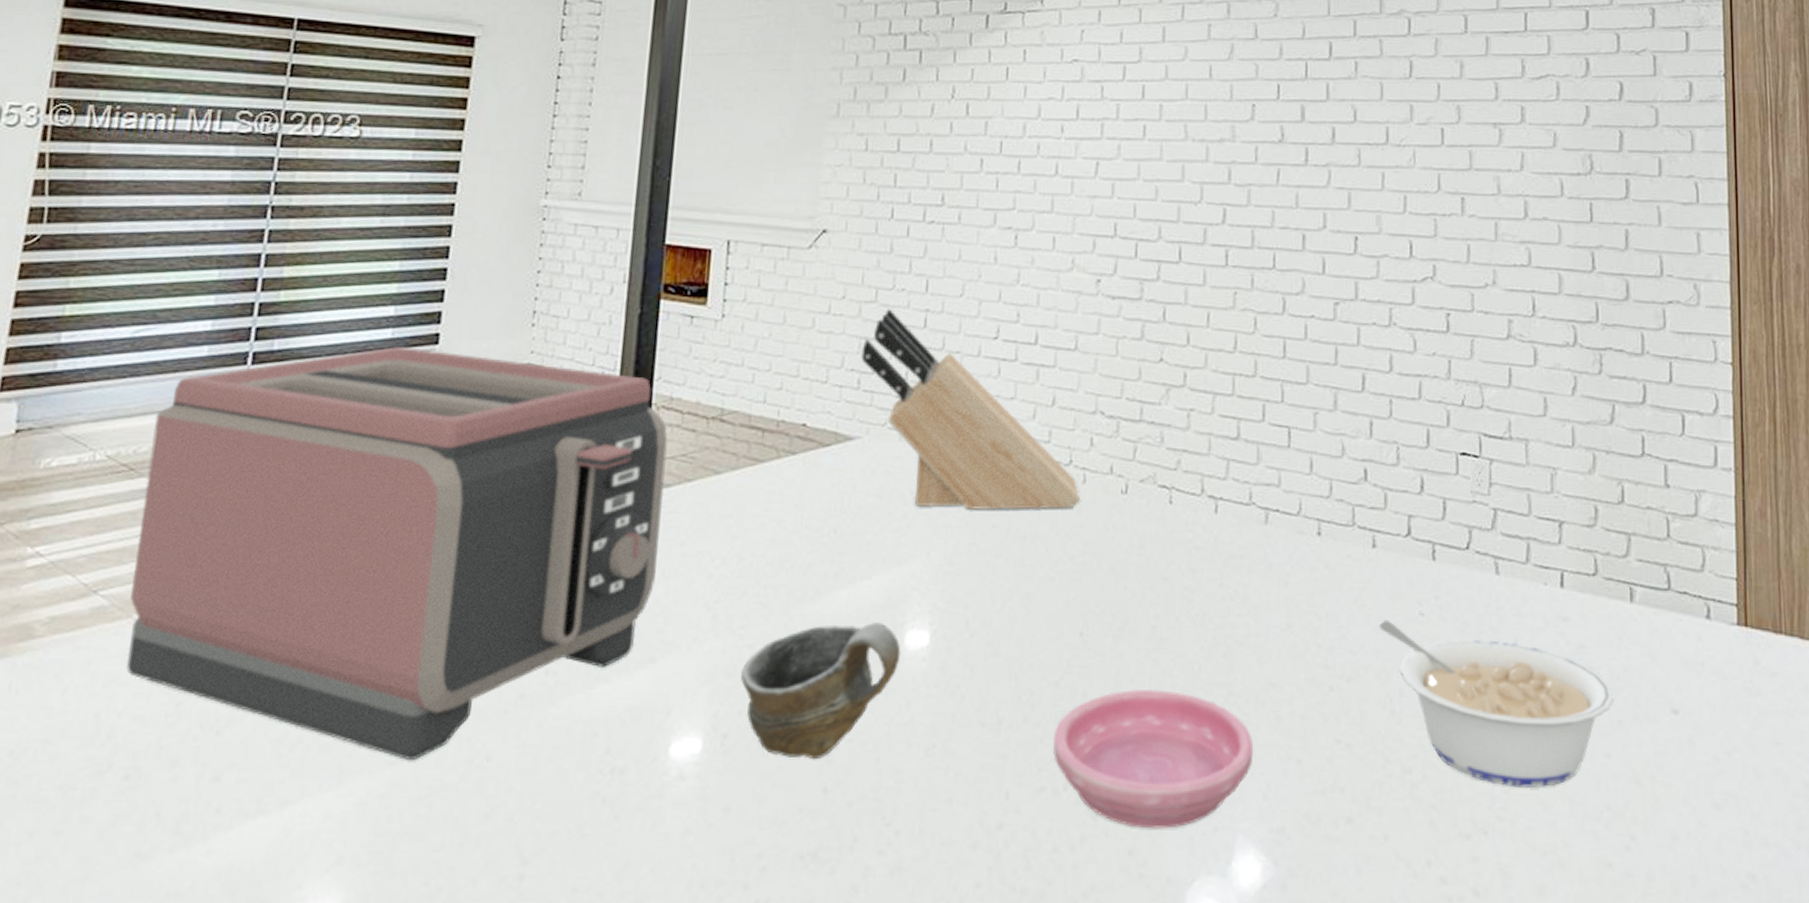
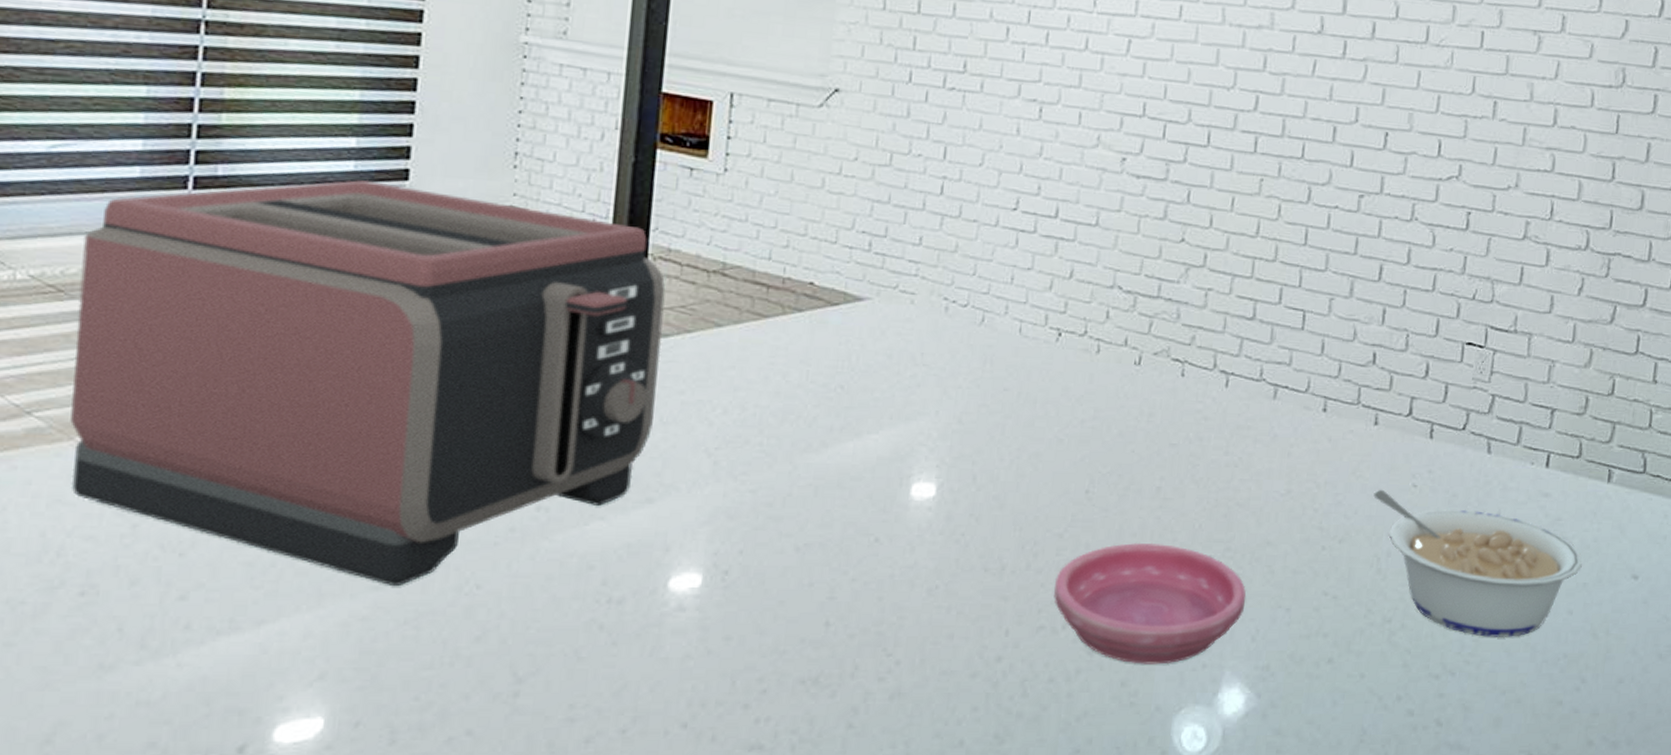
cup: present [741,622,901,760] -> none [742,474,907,597]
knife block: present [861,309,1081,510] -> none [873,174,1094,377]

